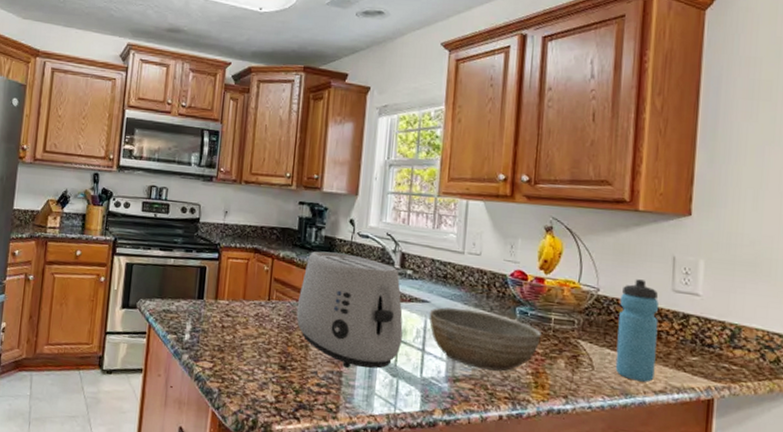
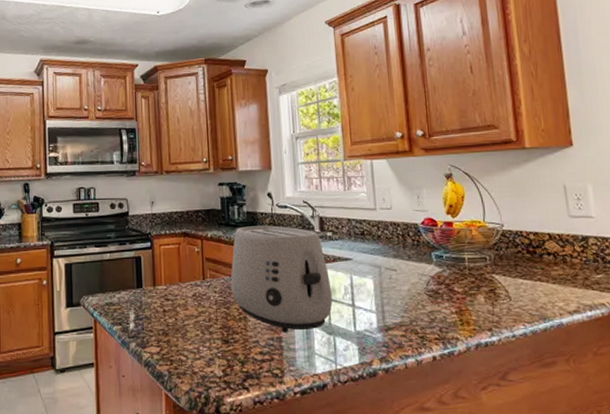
bowl: present [429,307,543,371] -> none [353,261,459,315]
water bottle: present [615,279,660,382] -> none [523,210,567,305]

